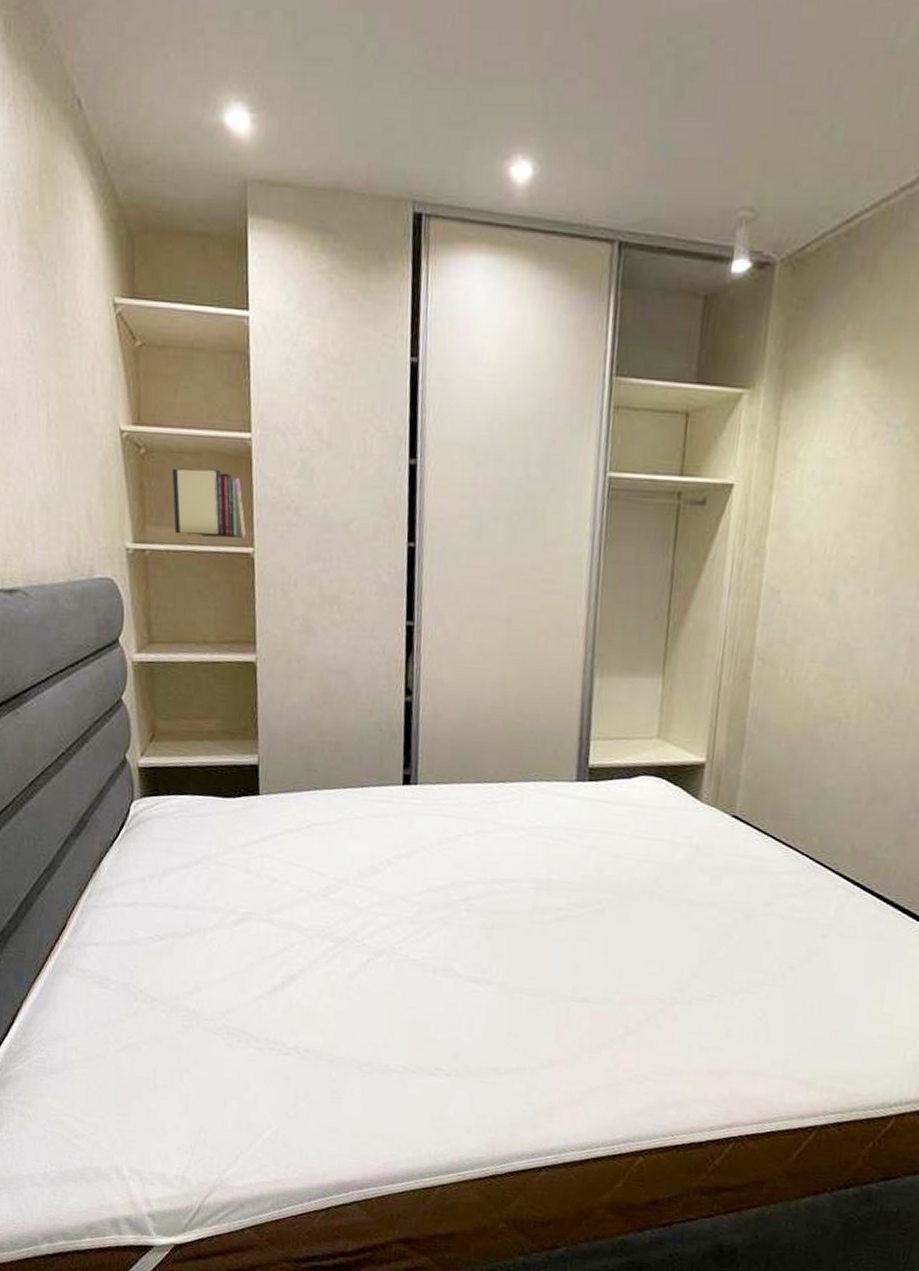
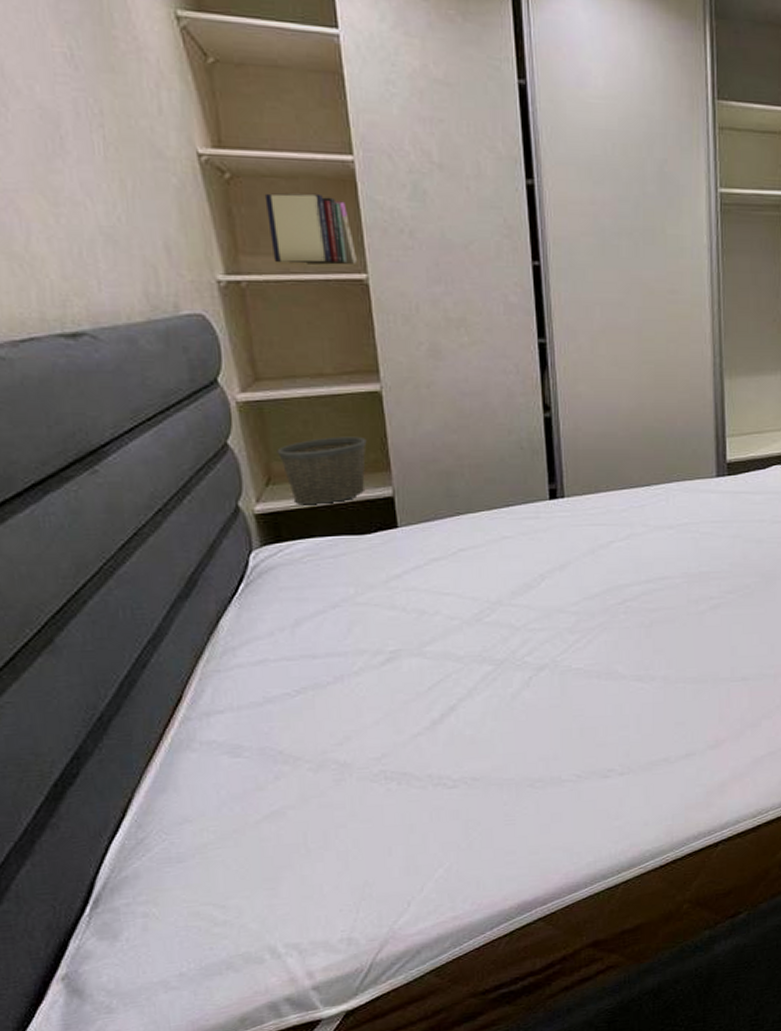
basket: none [161,701,239,765] -> present [277,436,367,505]

